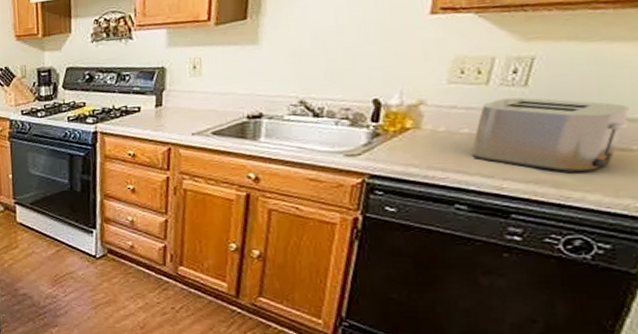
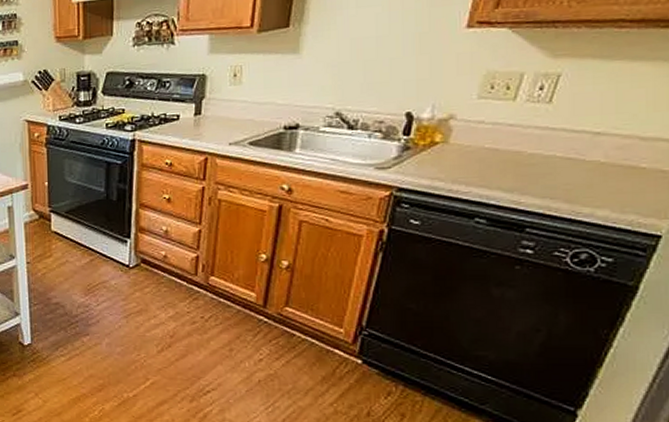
toaster: present [471,97,629,174] -> none [494,114,642,190]

